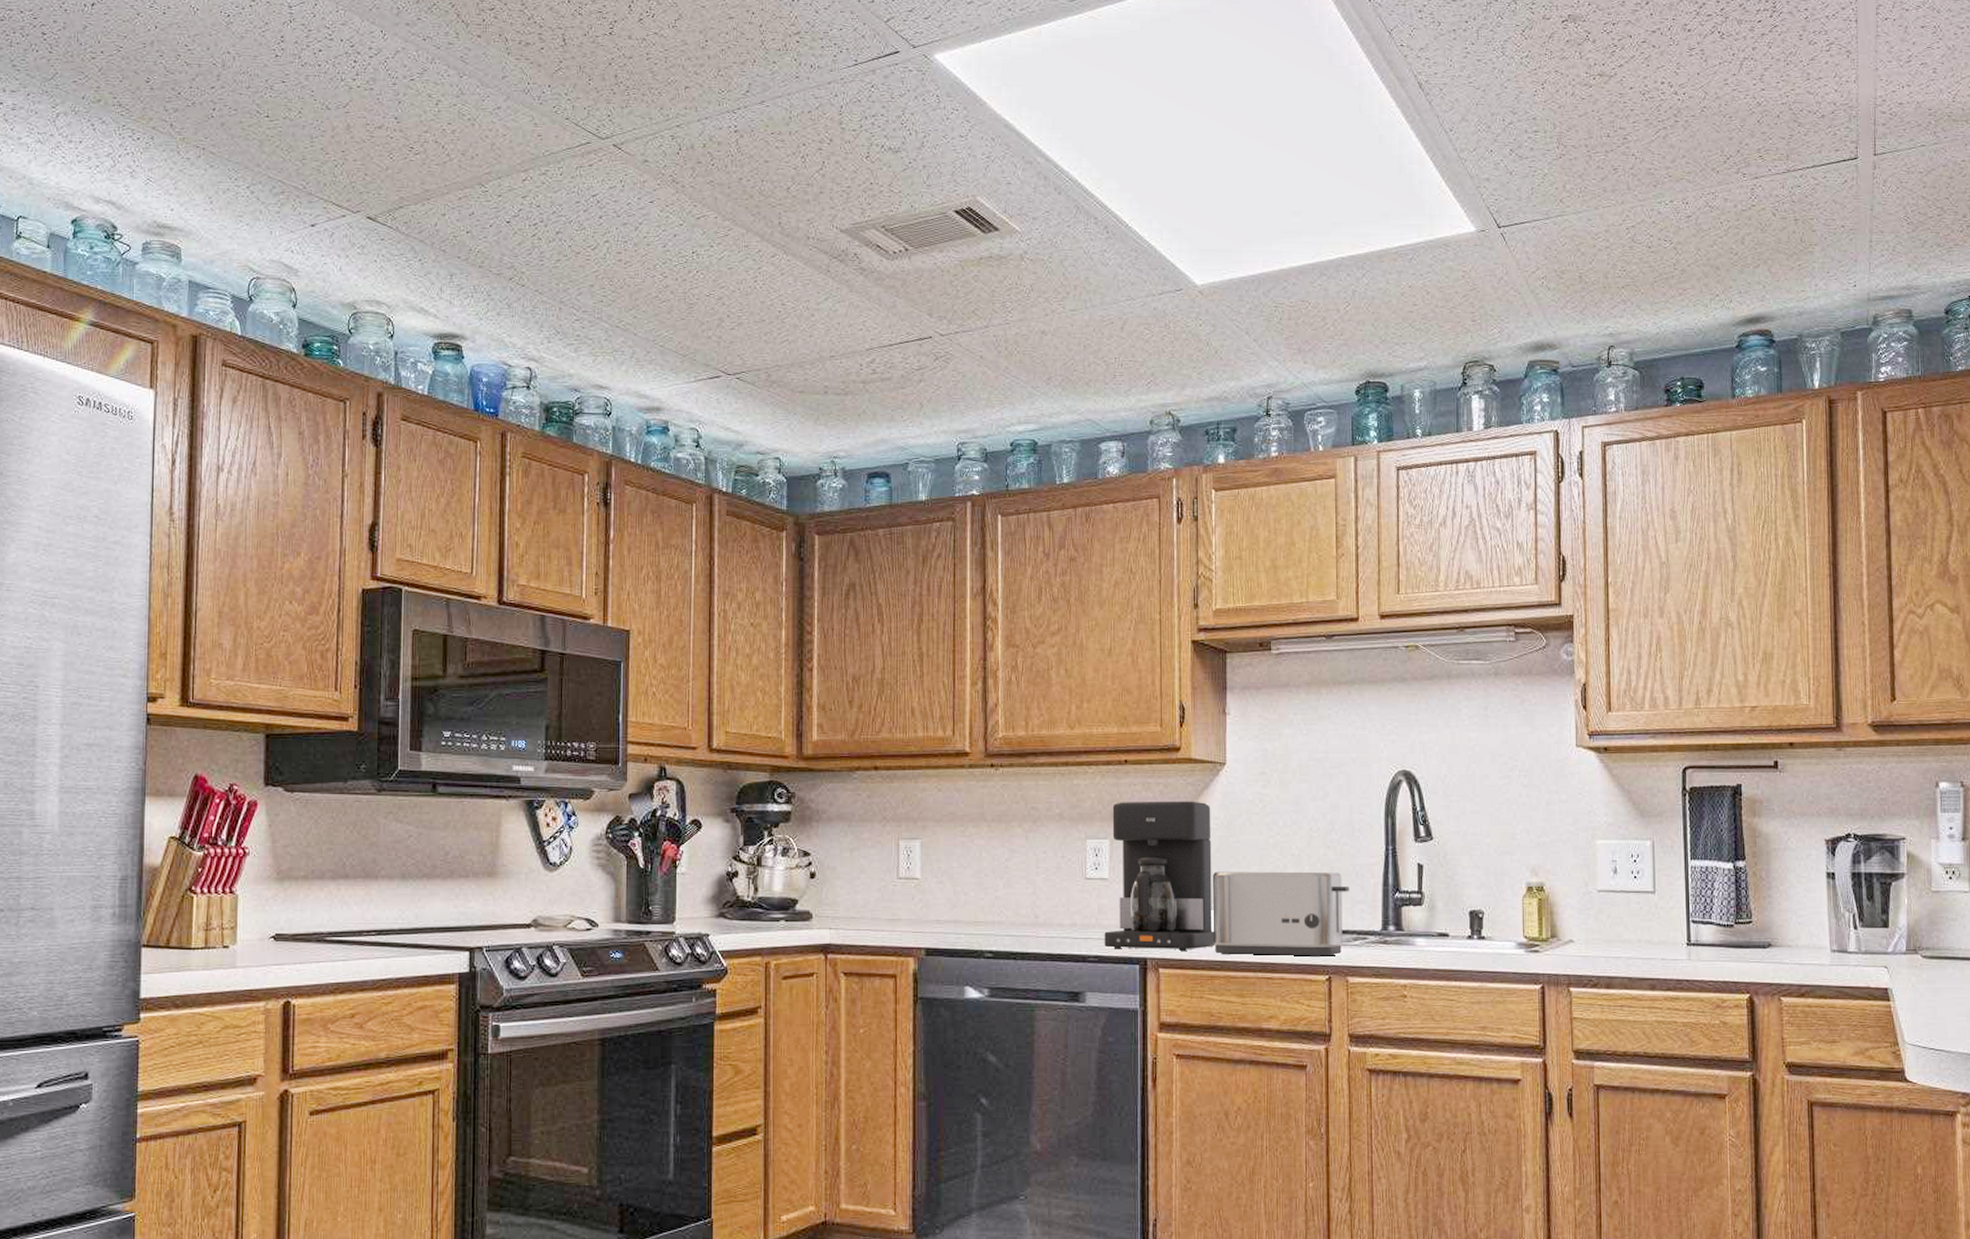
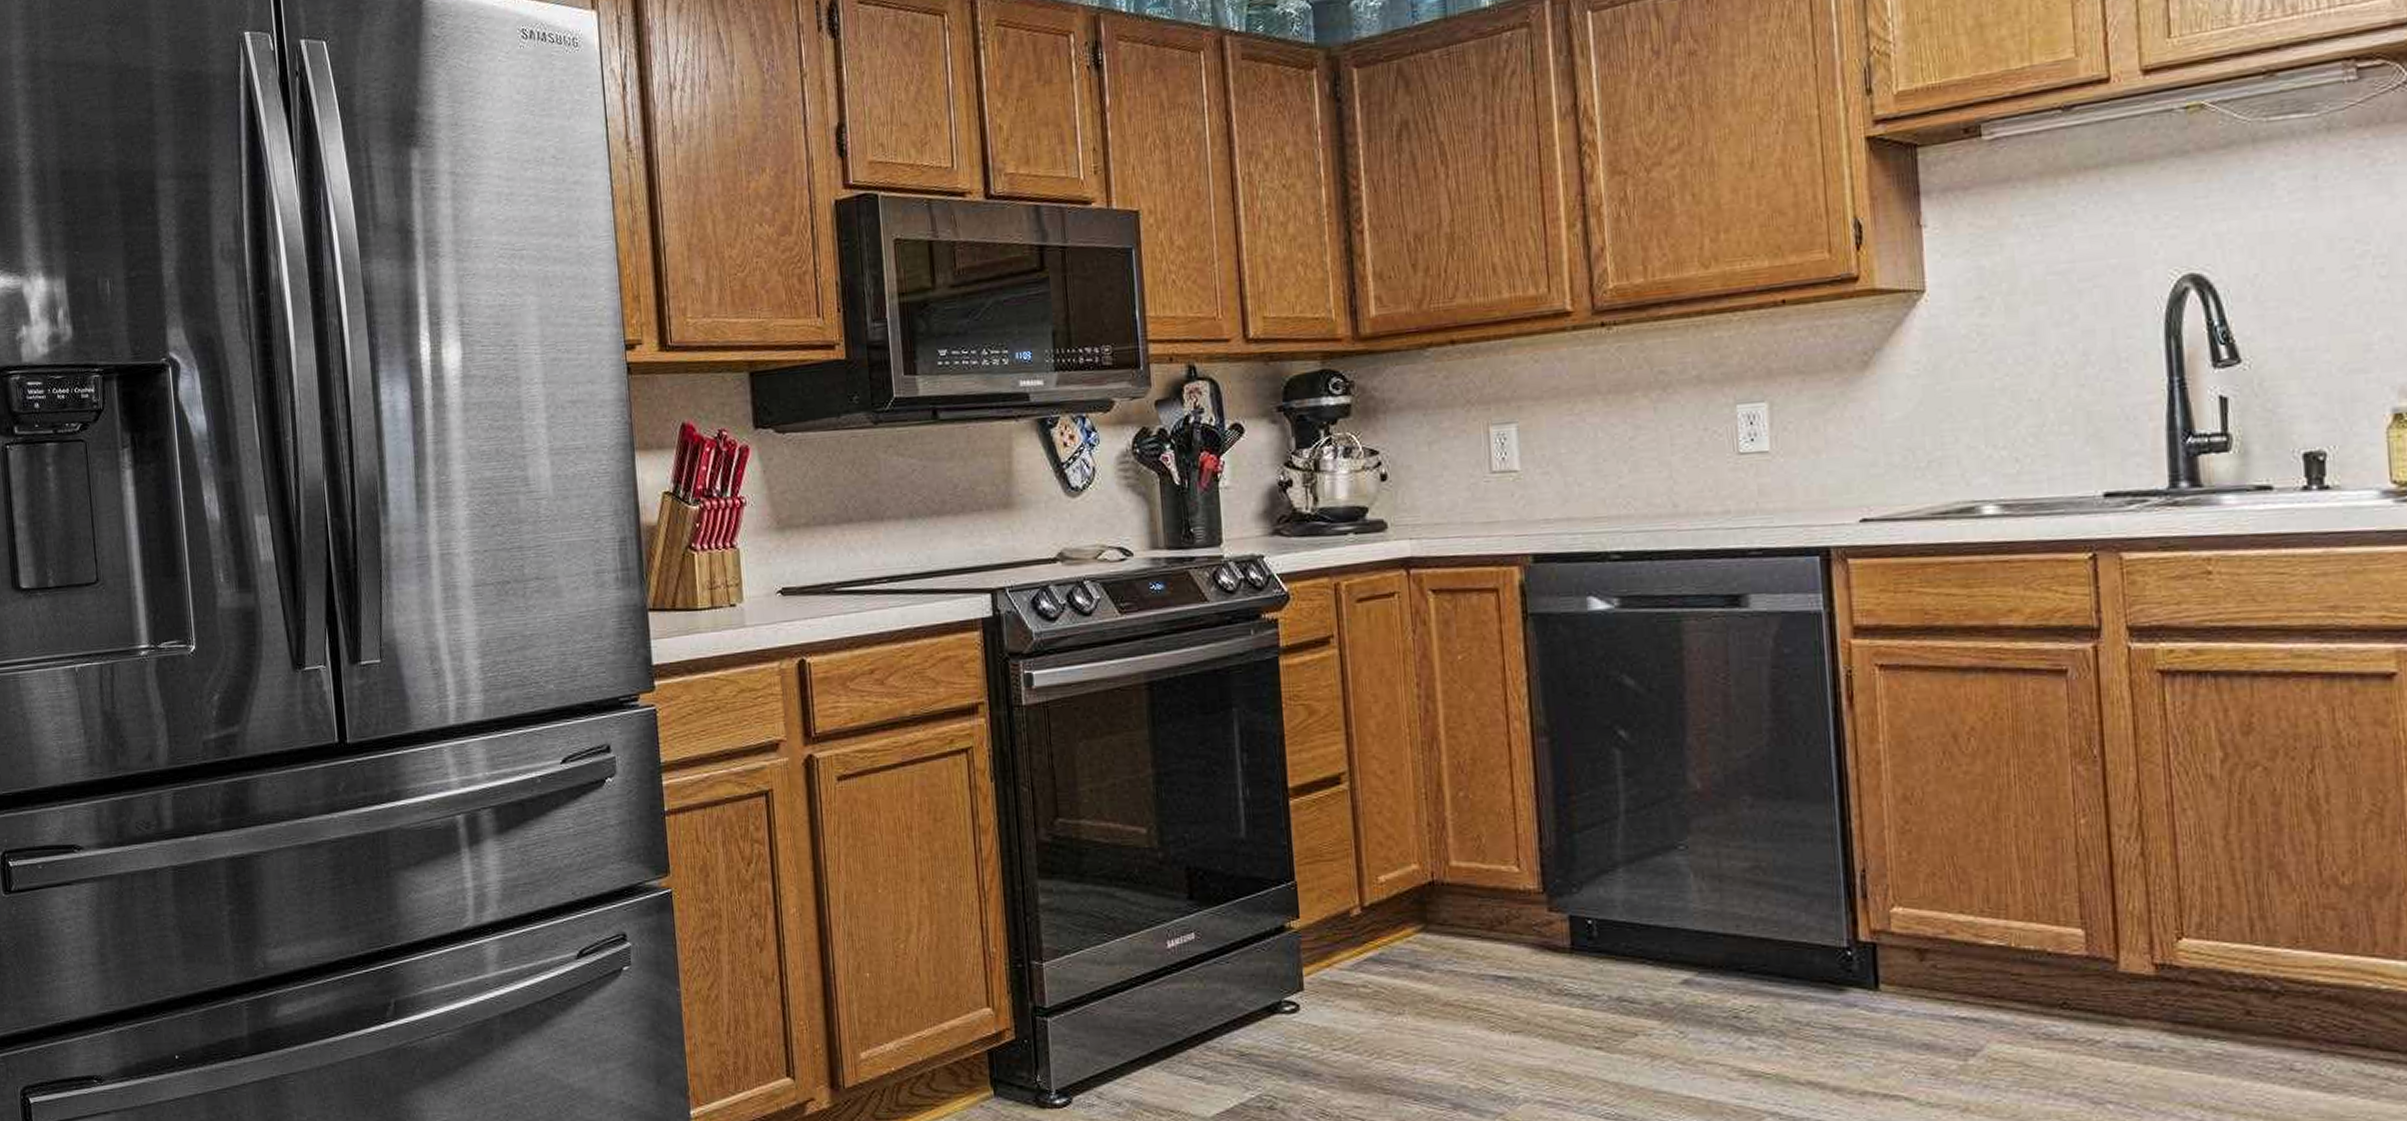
coffee maker: present [1104,801,1215,950] -> none [1768,343,1925,539]
toaster: present [1212,871,1350,958] -> none [1915,418,2118,537]

